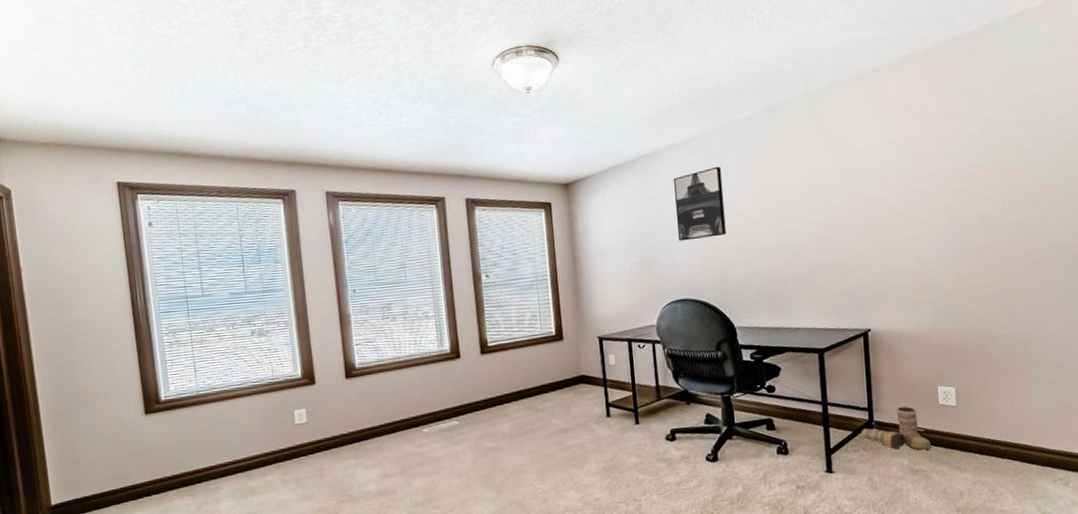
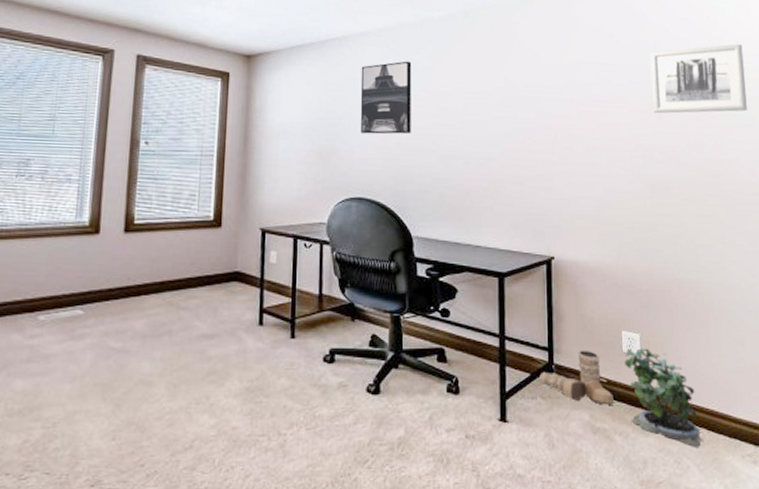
potted plant: none [940,398,1016,478] -> present [624,348,703,448]
wall art: none [963,97,1067,182] -> present [649,44,747,114]

